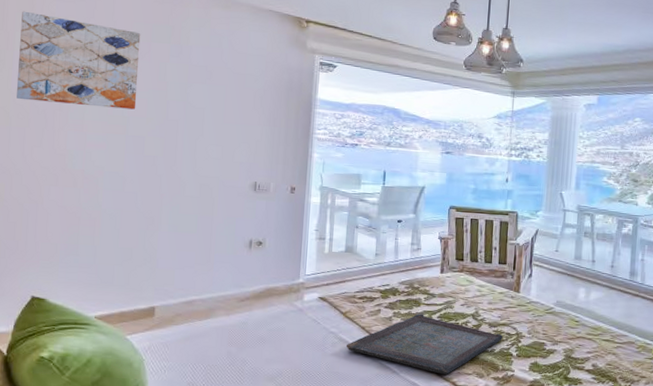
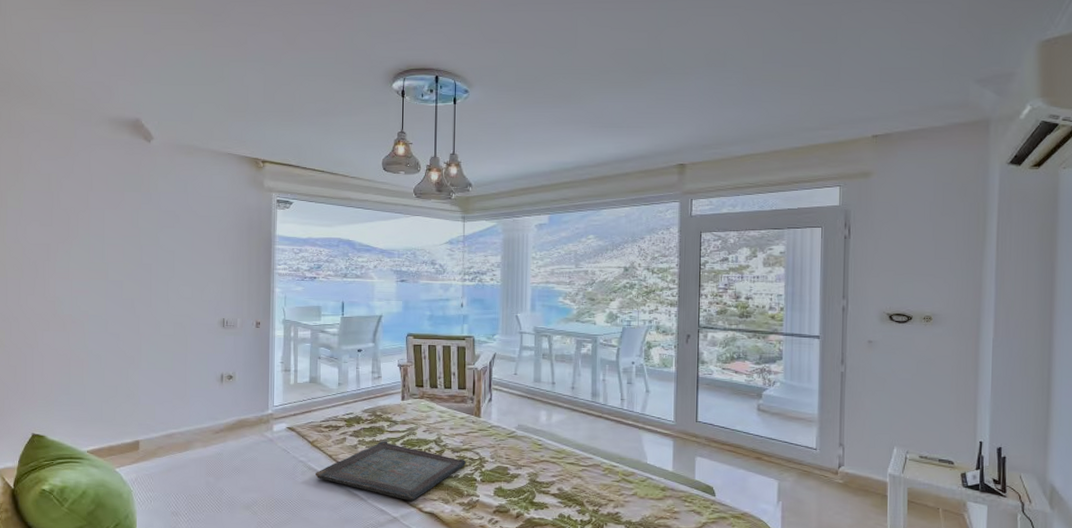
wall art: present [16,11,141,110] -> none [10,171,115,256]

